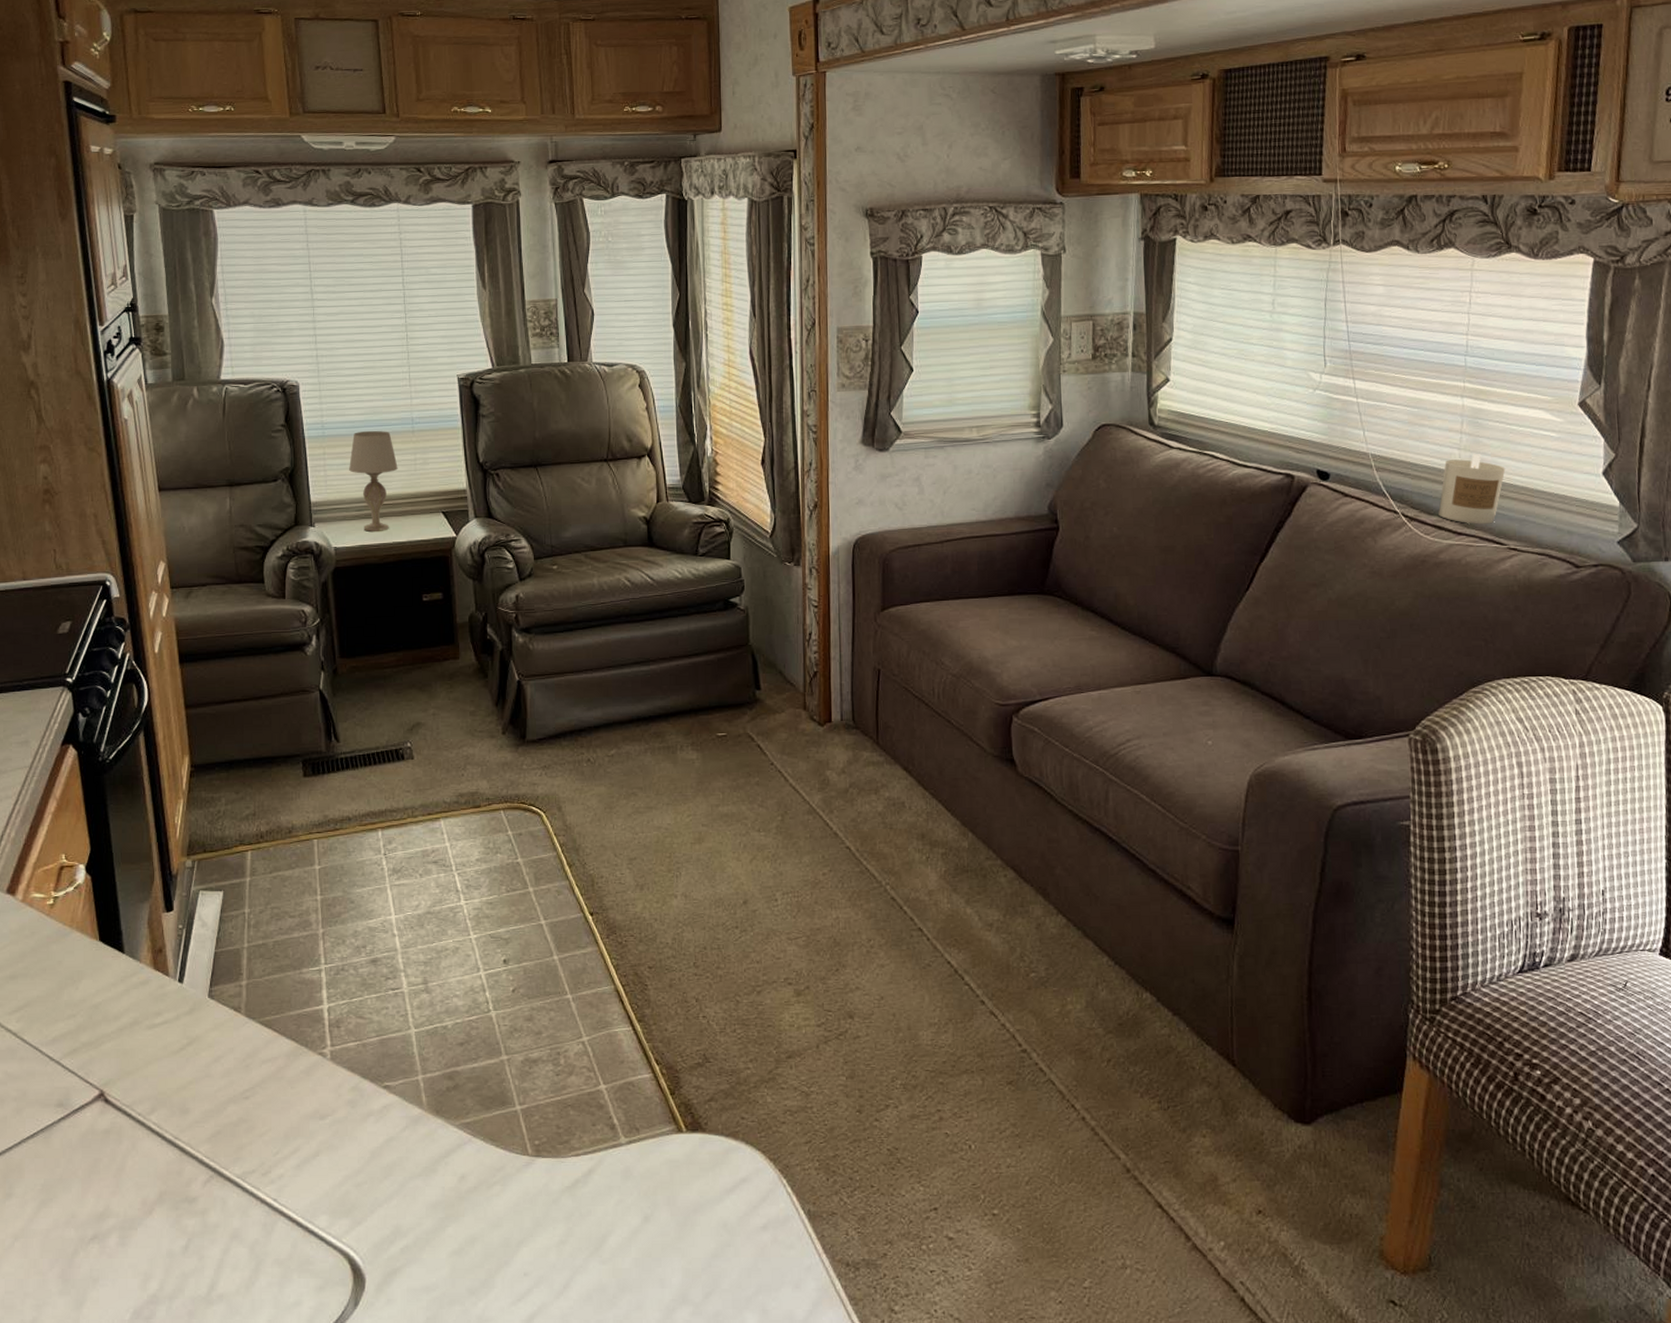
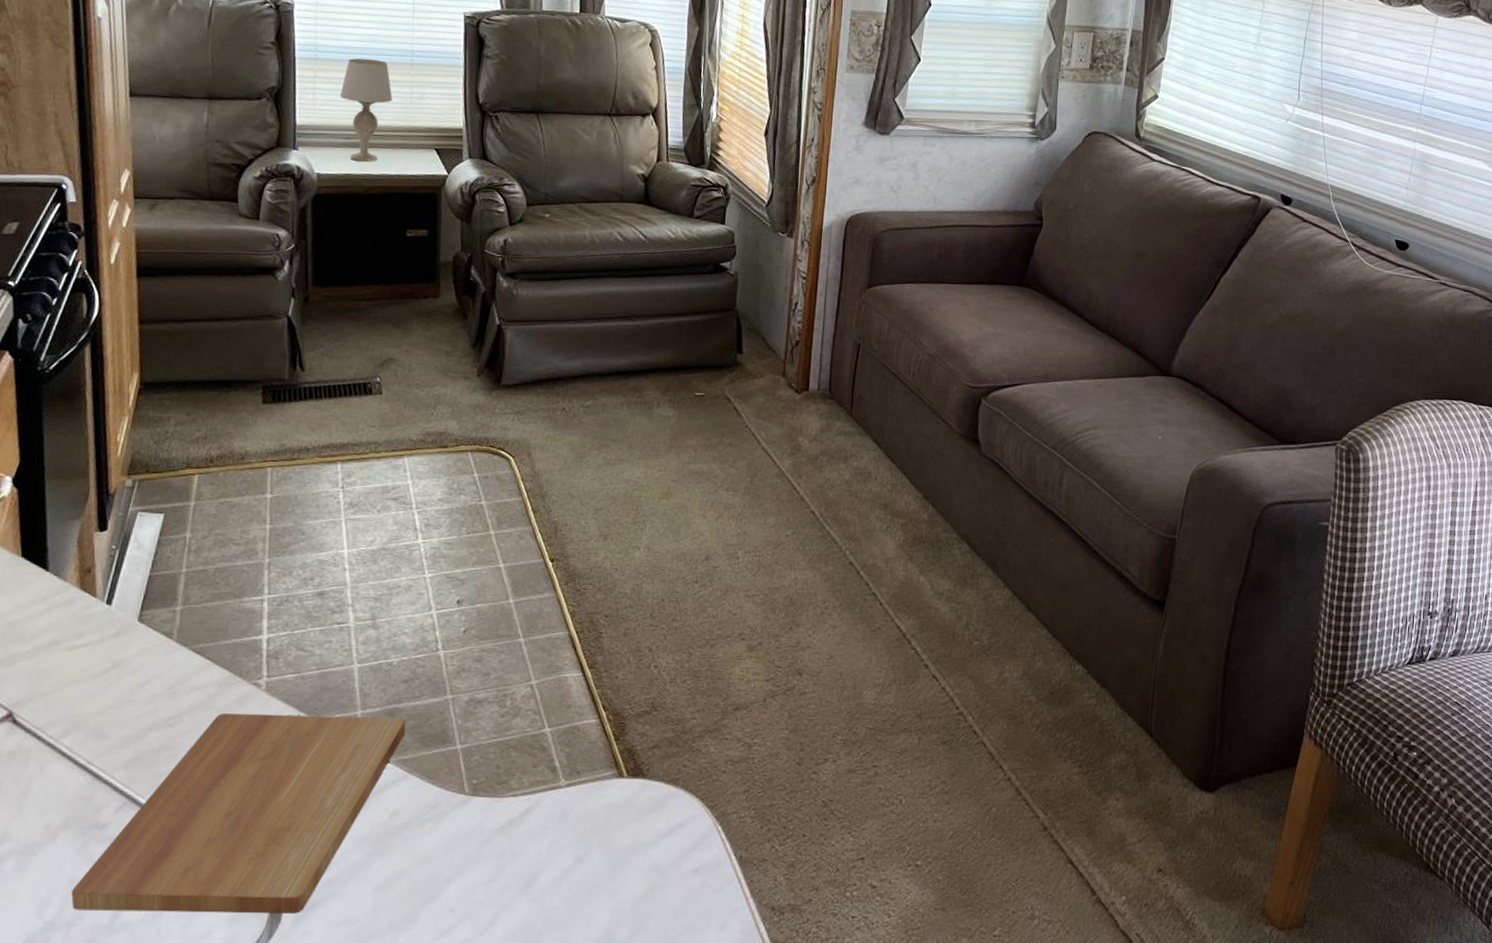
cutting board: none [171,1082,466,1283] -> present [71,712,406,914]
candle: present [1438,454,1506,524] -> none [1383,194,1445,259]

